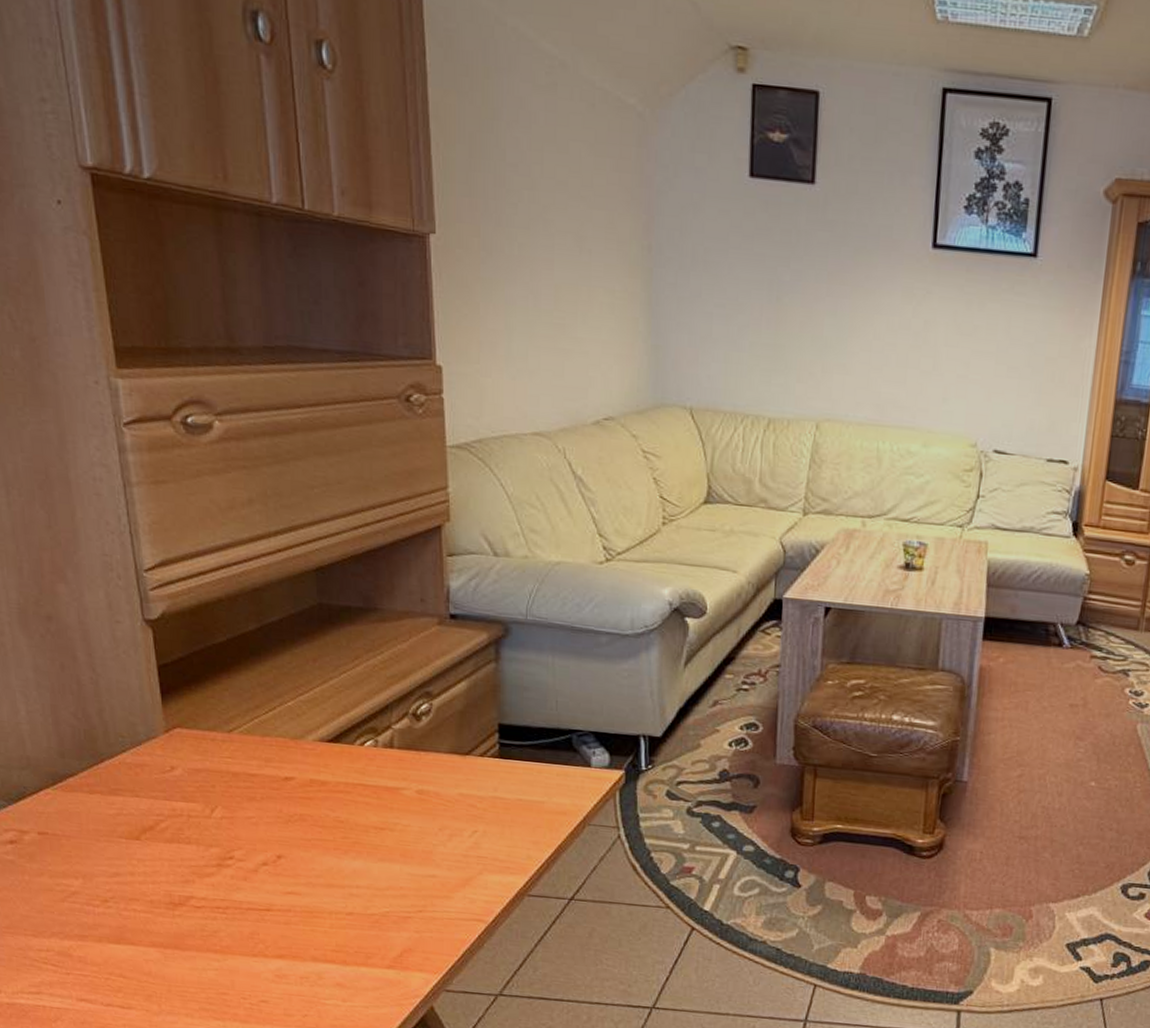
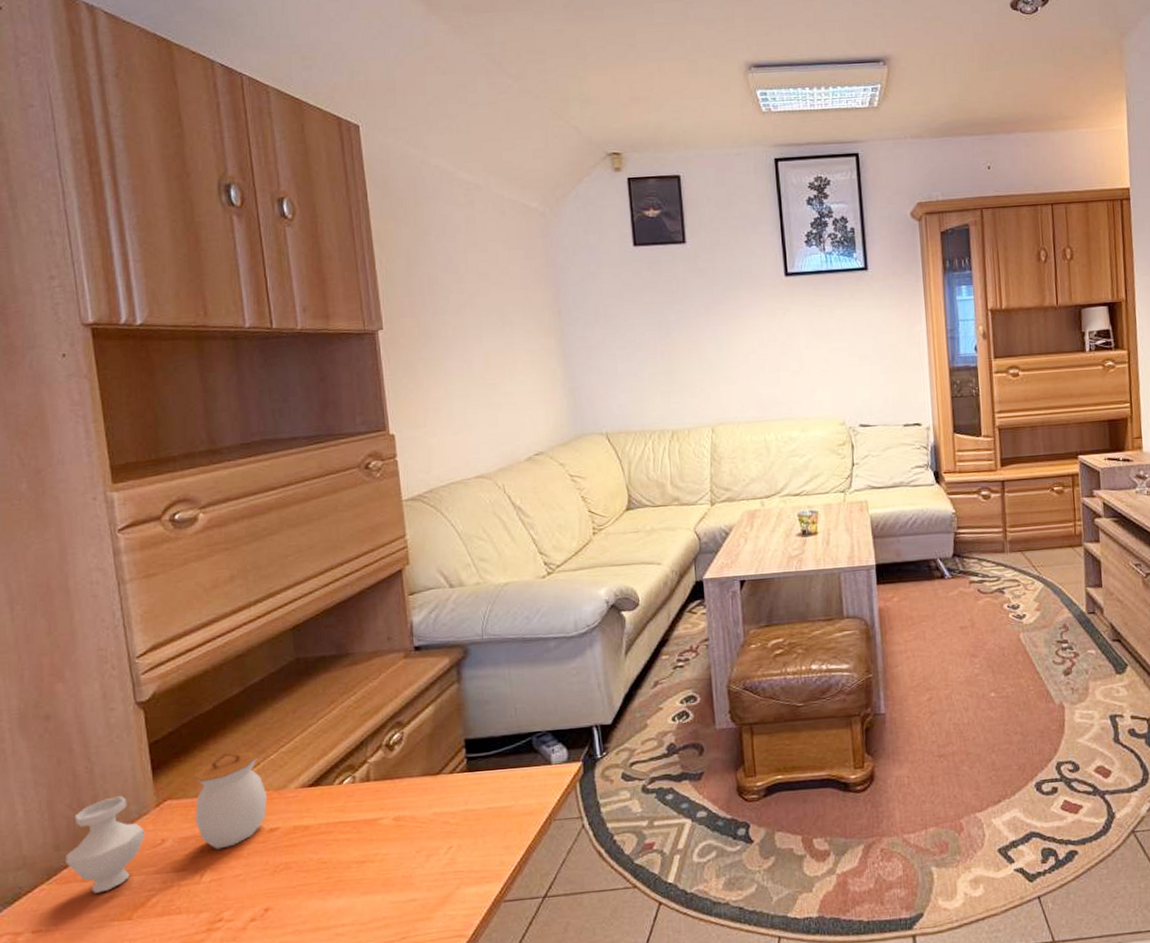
jar: none [71,689,284,808] -> present [66,751,268,893]

